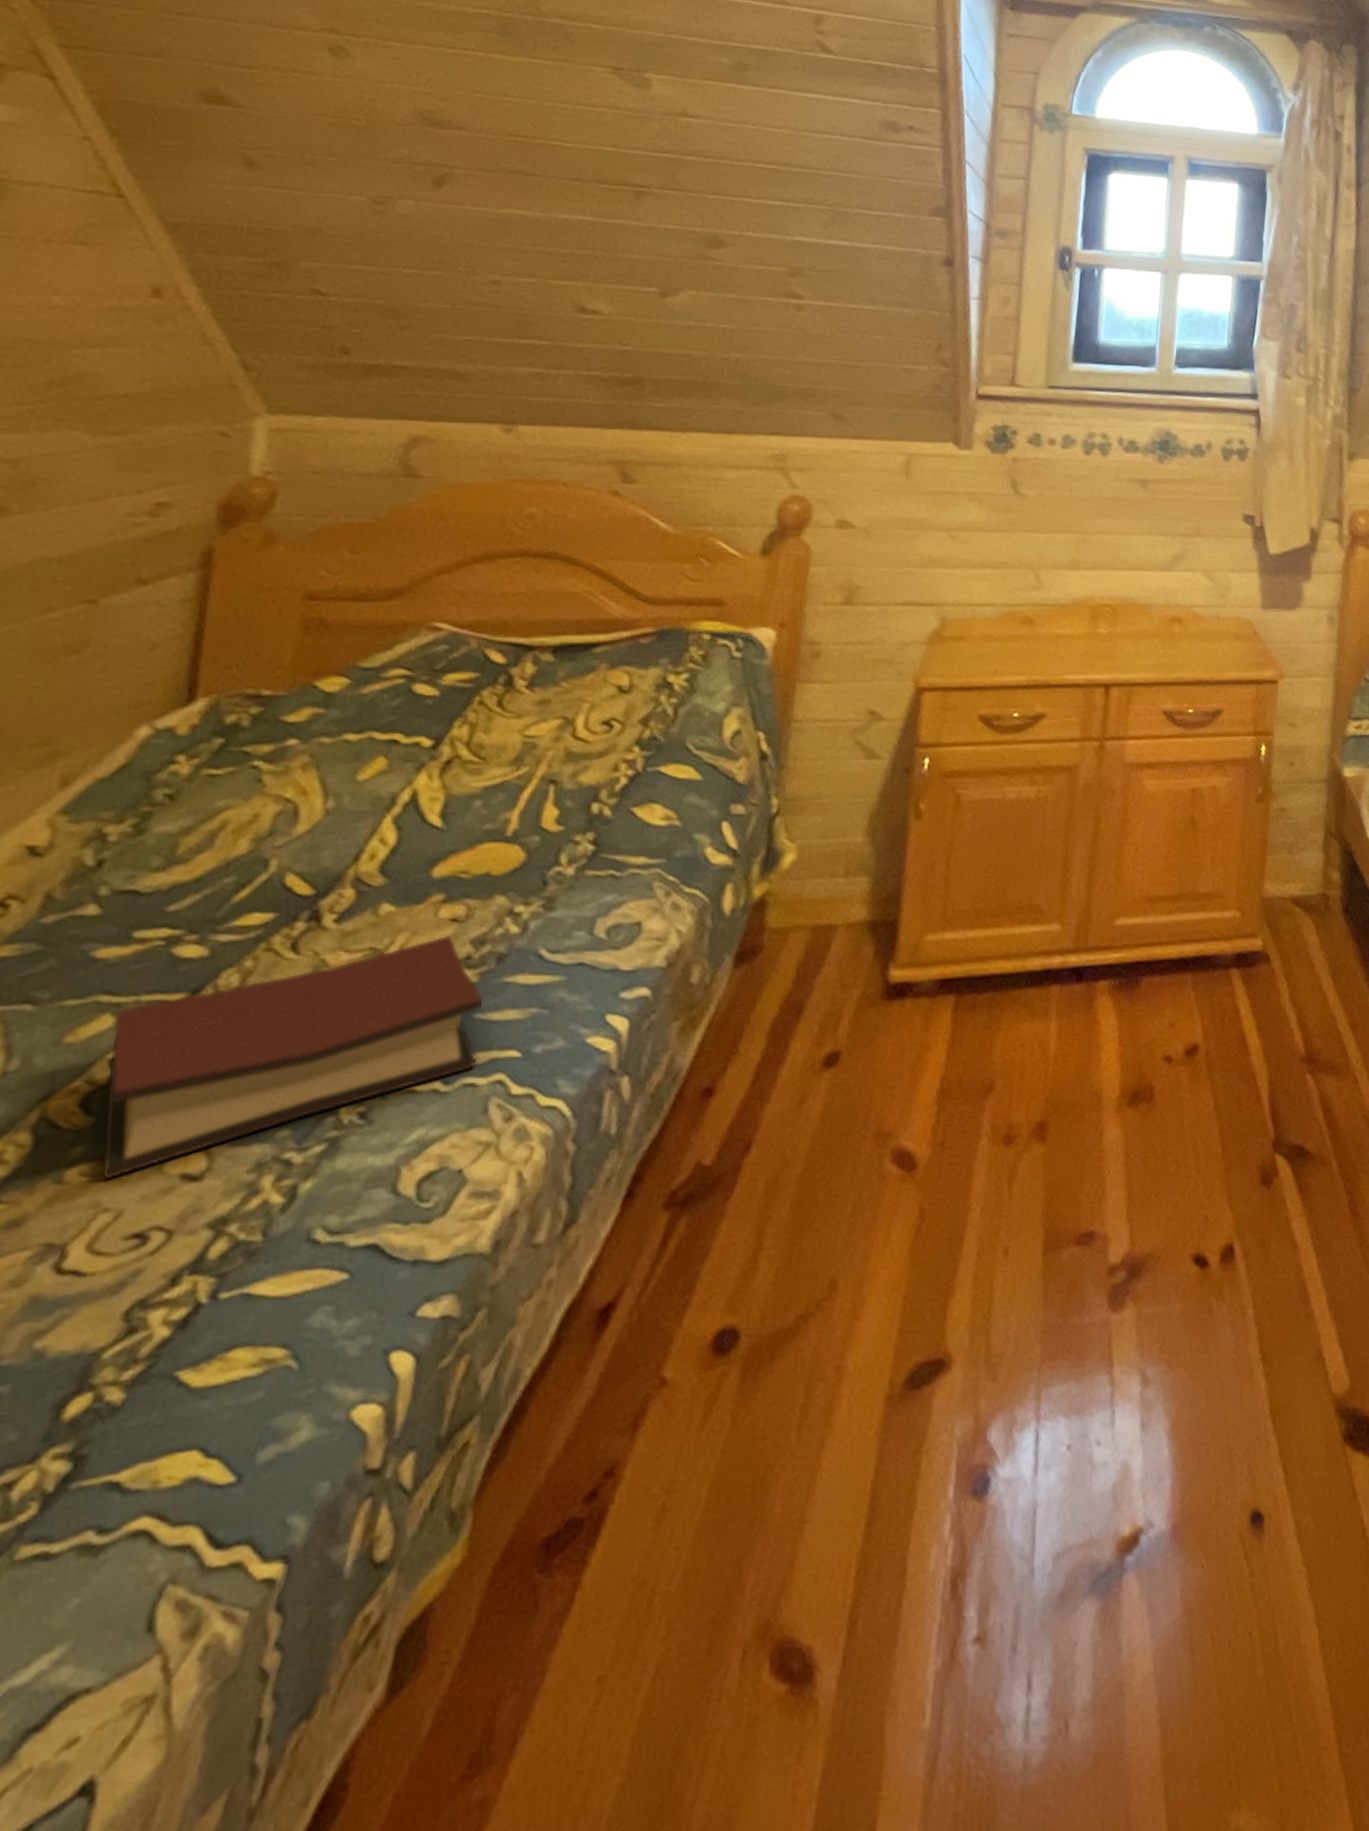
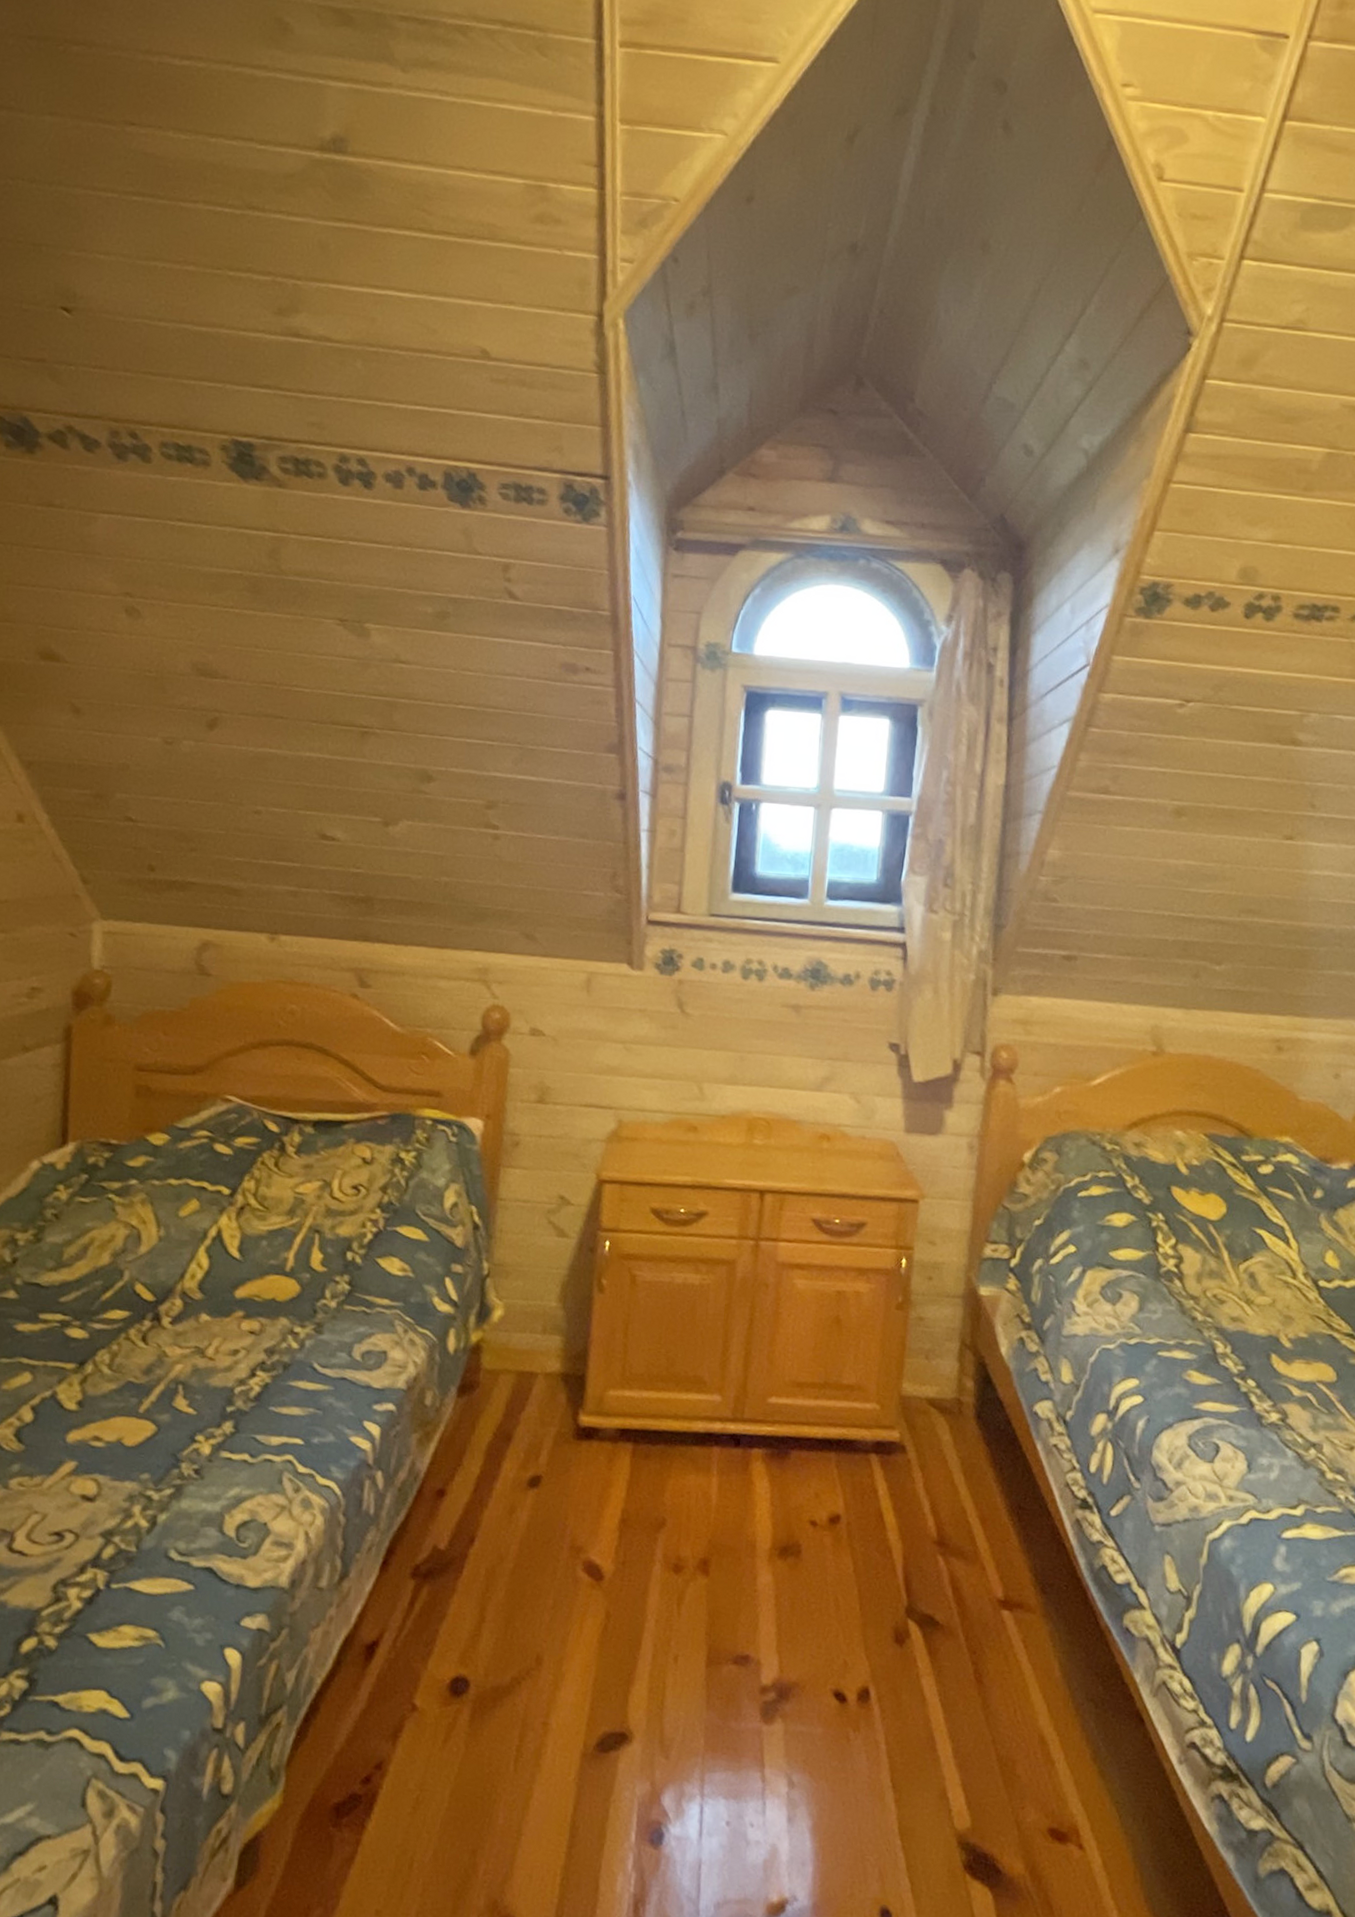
hardback book: present [102,934,484,1180] -> none [30,1343,276,1491]

